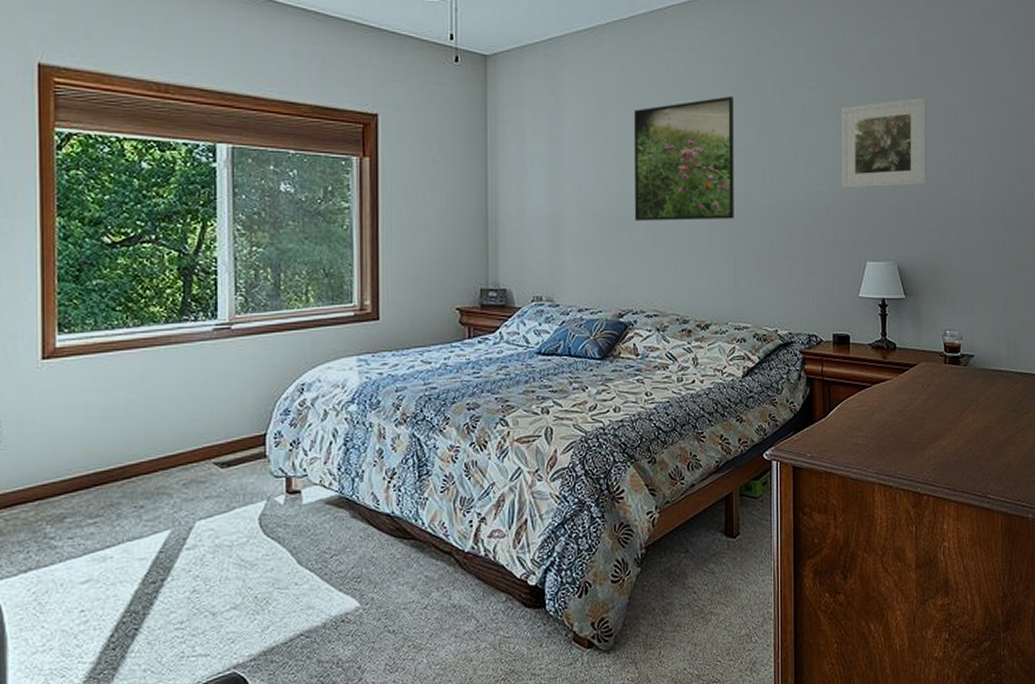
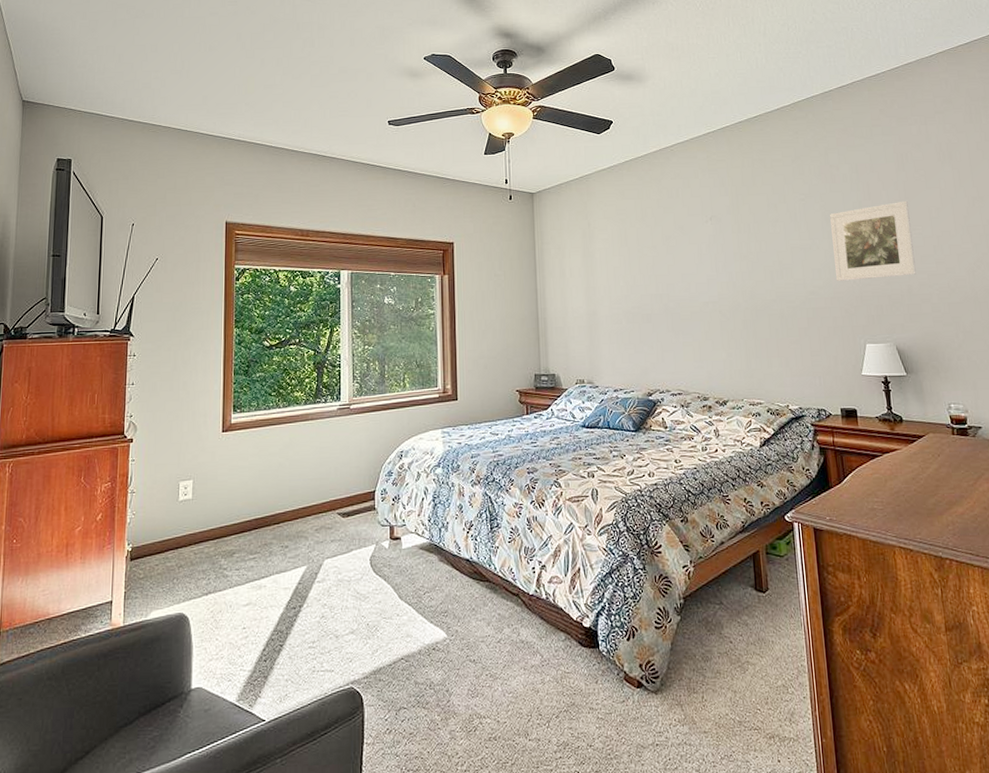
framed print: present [633,96,734,221] -> none [650,211,742,316]

